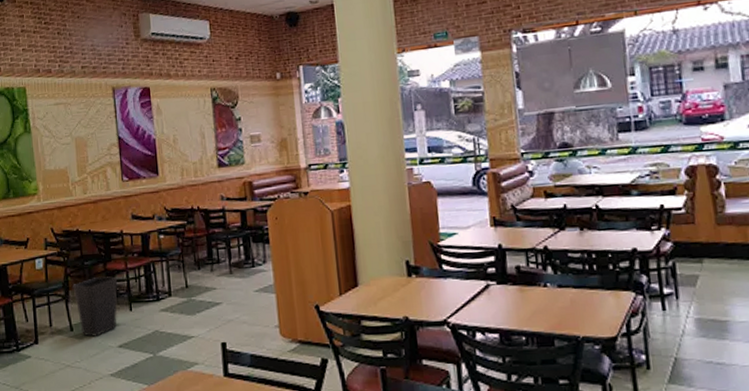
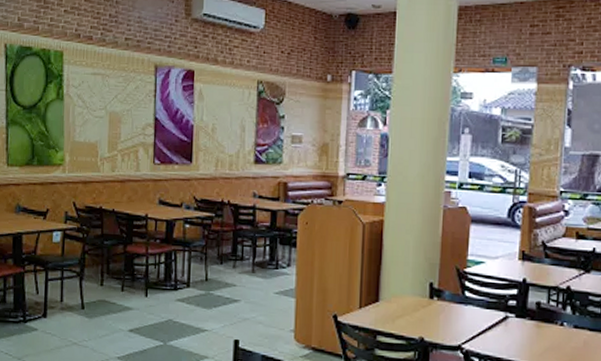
waste basket: present [73,276,118,337] -> none [89,257,137,318]

